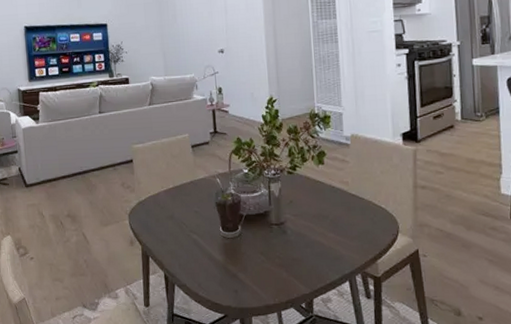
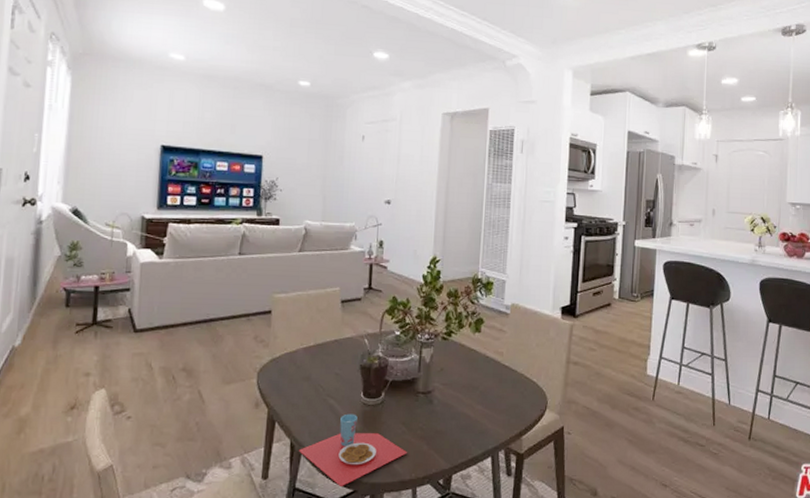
place setting: none [173,246,268,313] -> present [299,413,407,488]

